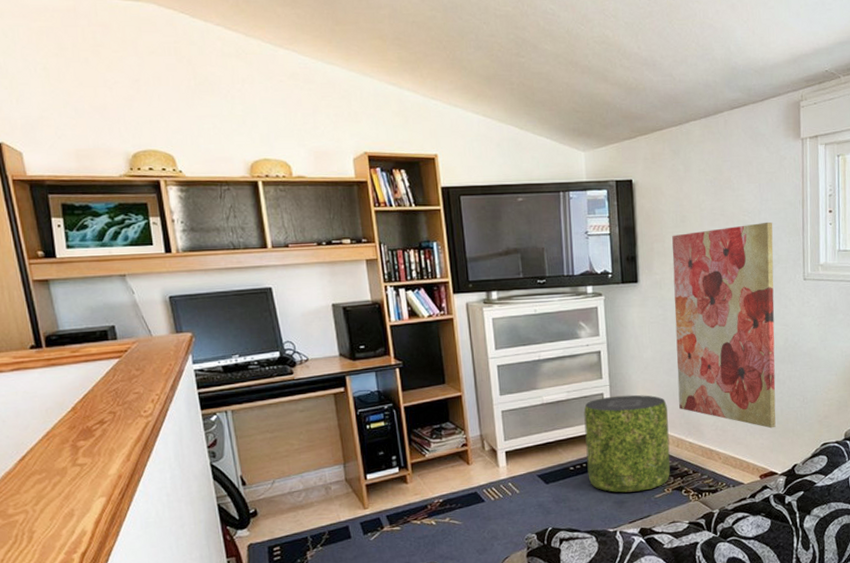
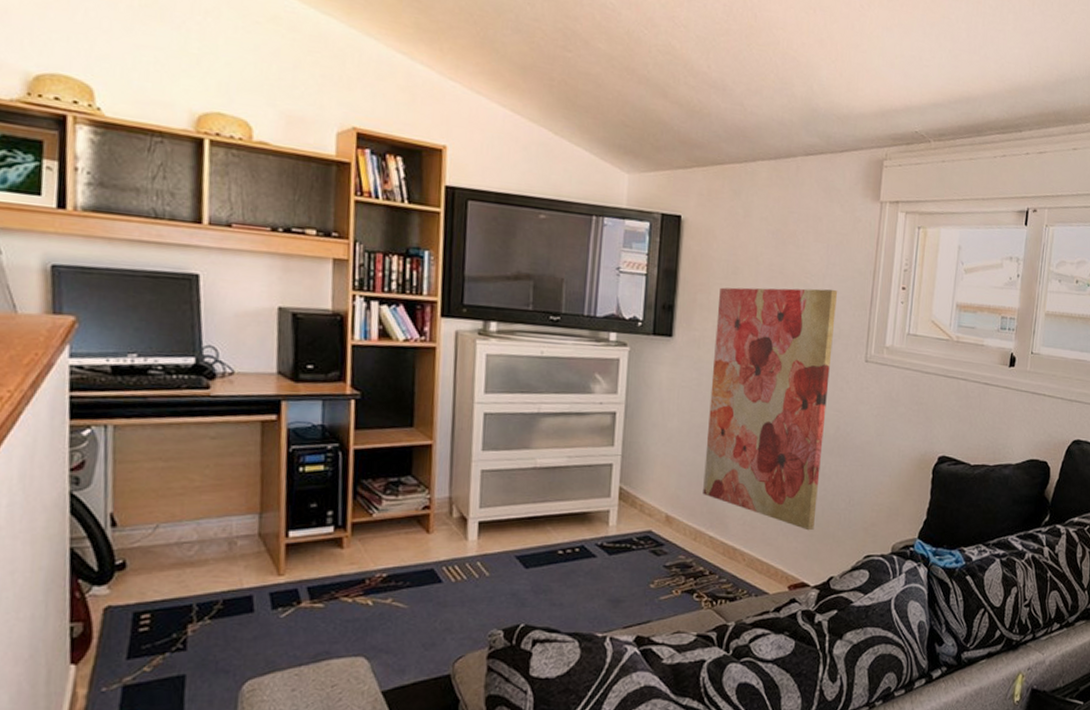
pouf: present [584,394,671,493] -> none [579,469,689,590]

